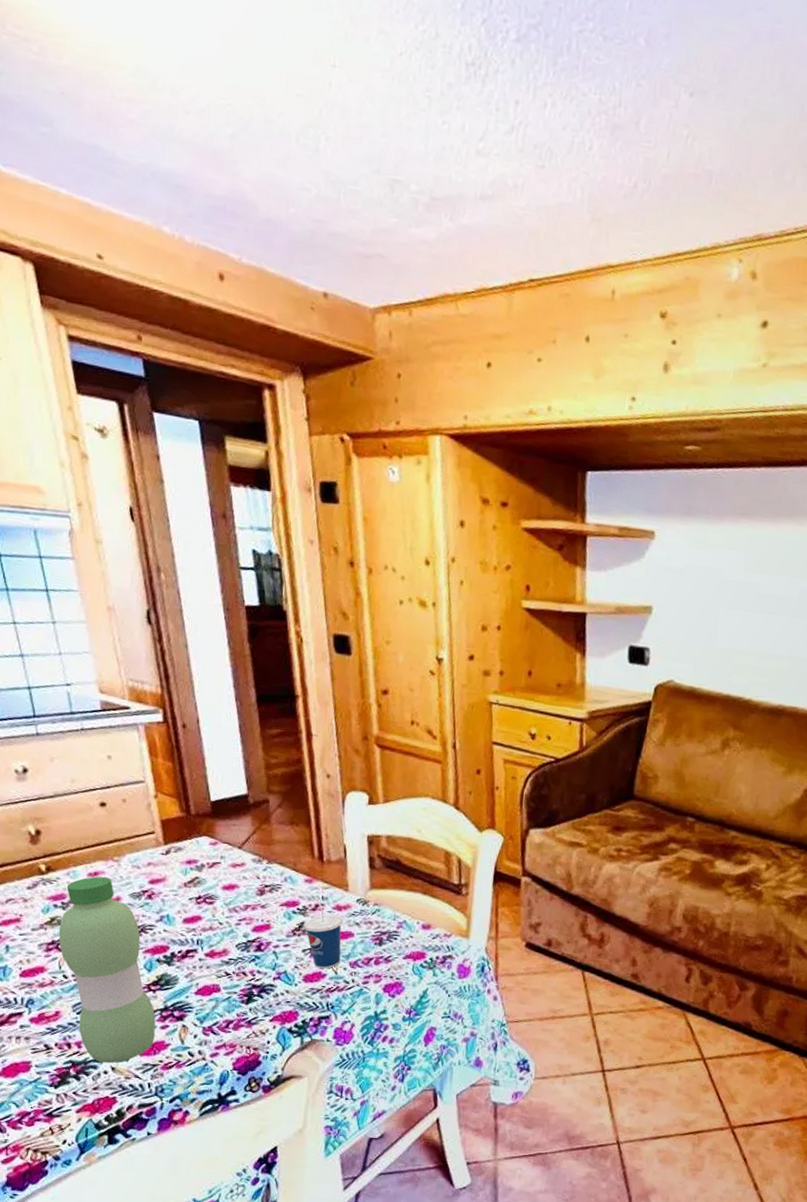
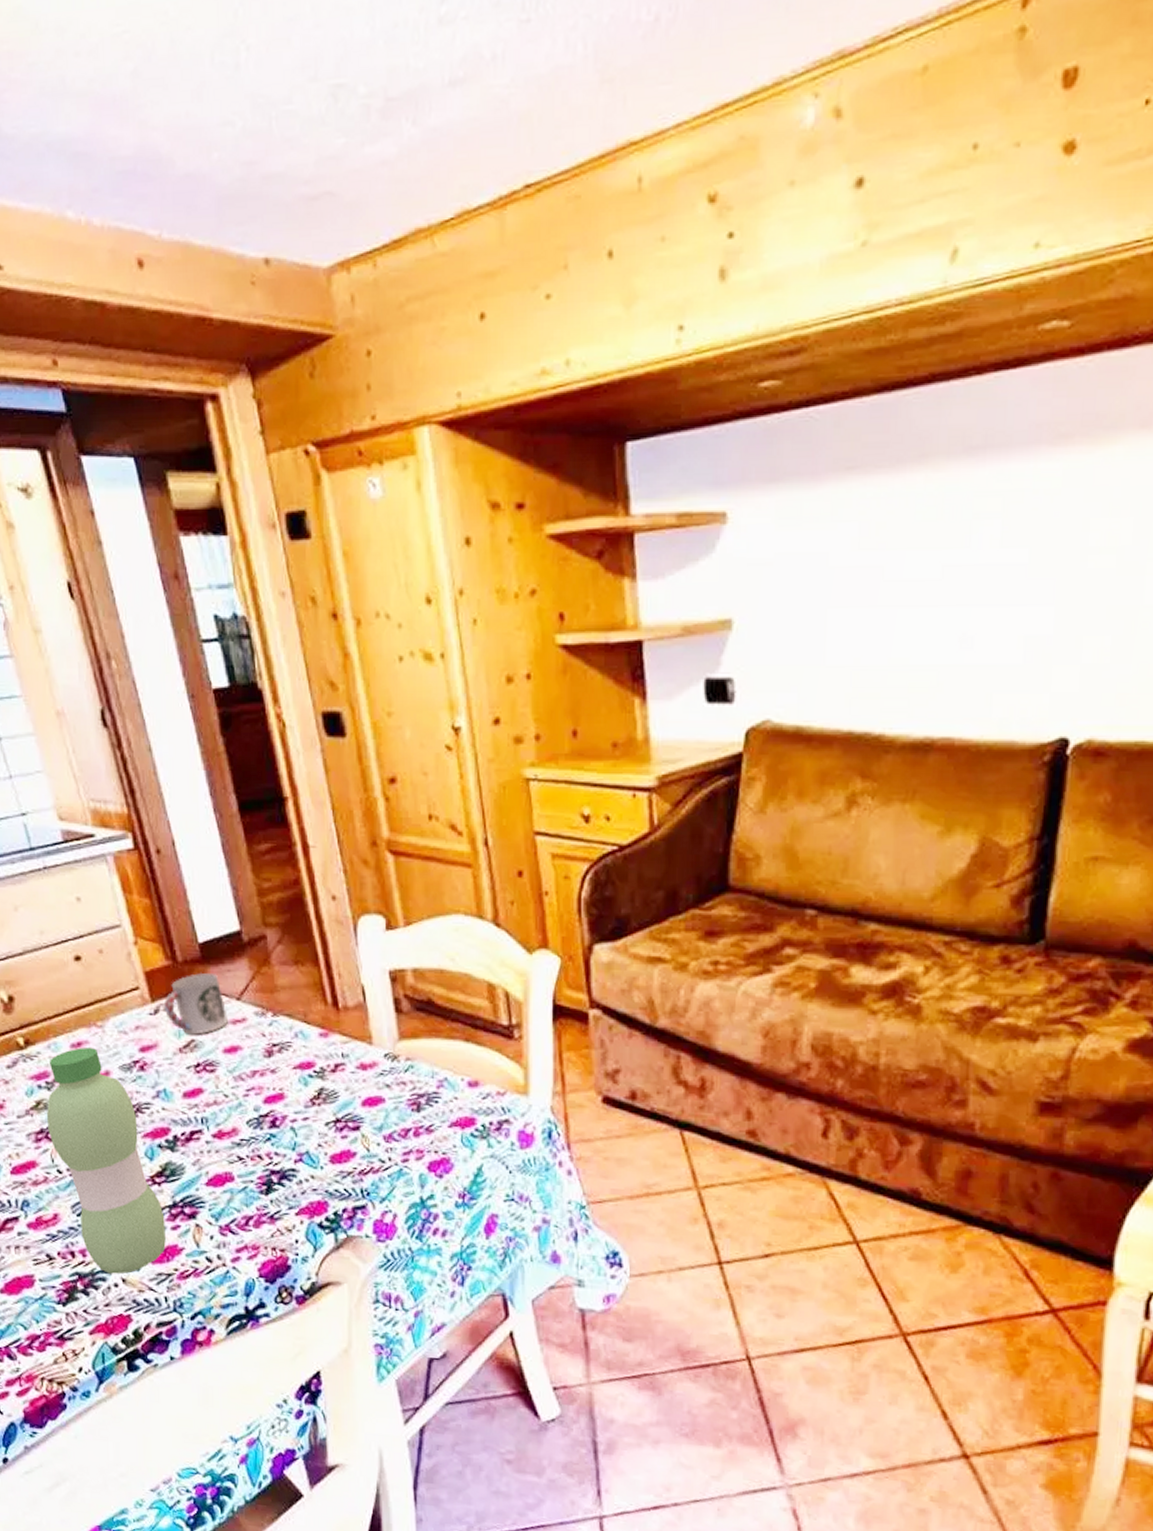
cup: none [175,825,229,873] -> present [165,973,228,1035]
cup: present [303,895,343,969] -> none [323,1053,372,1145]

